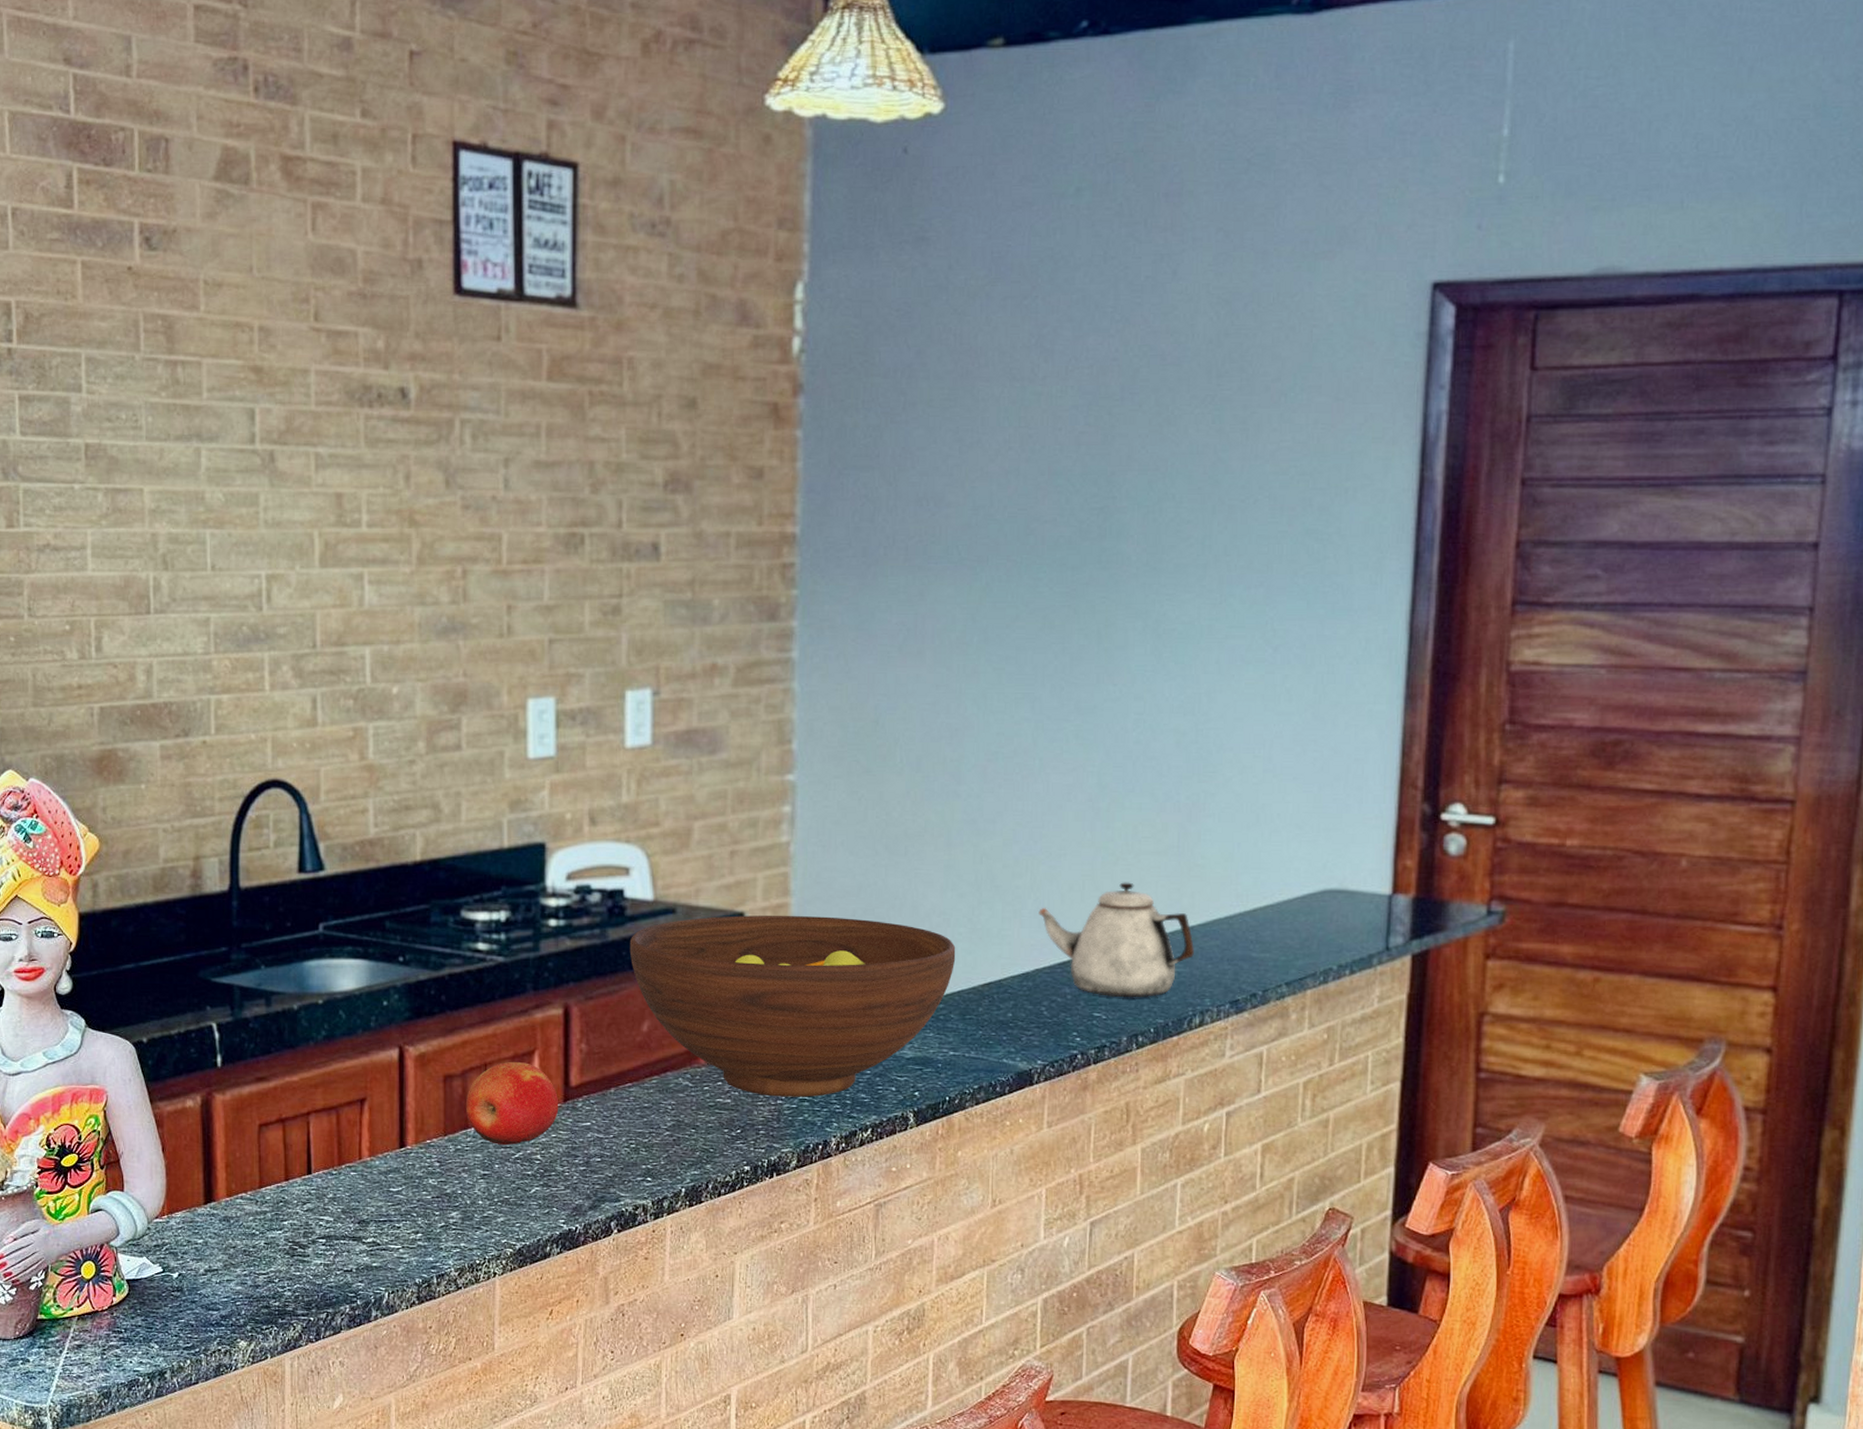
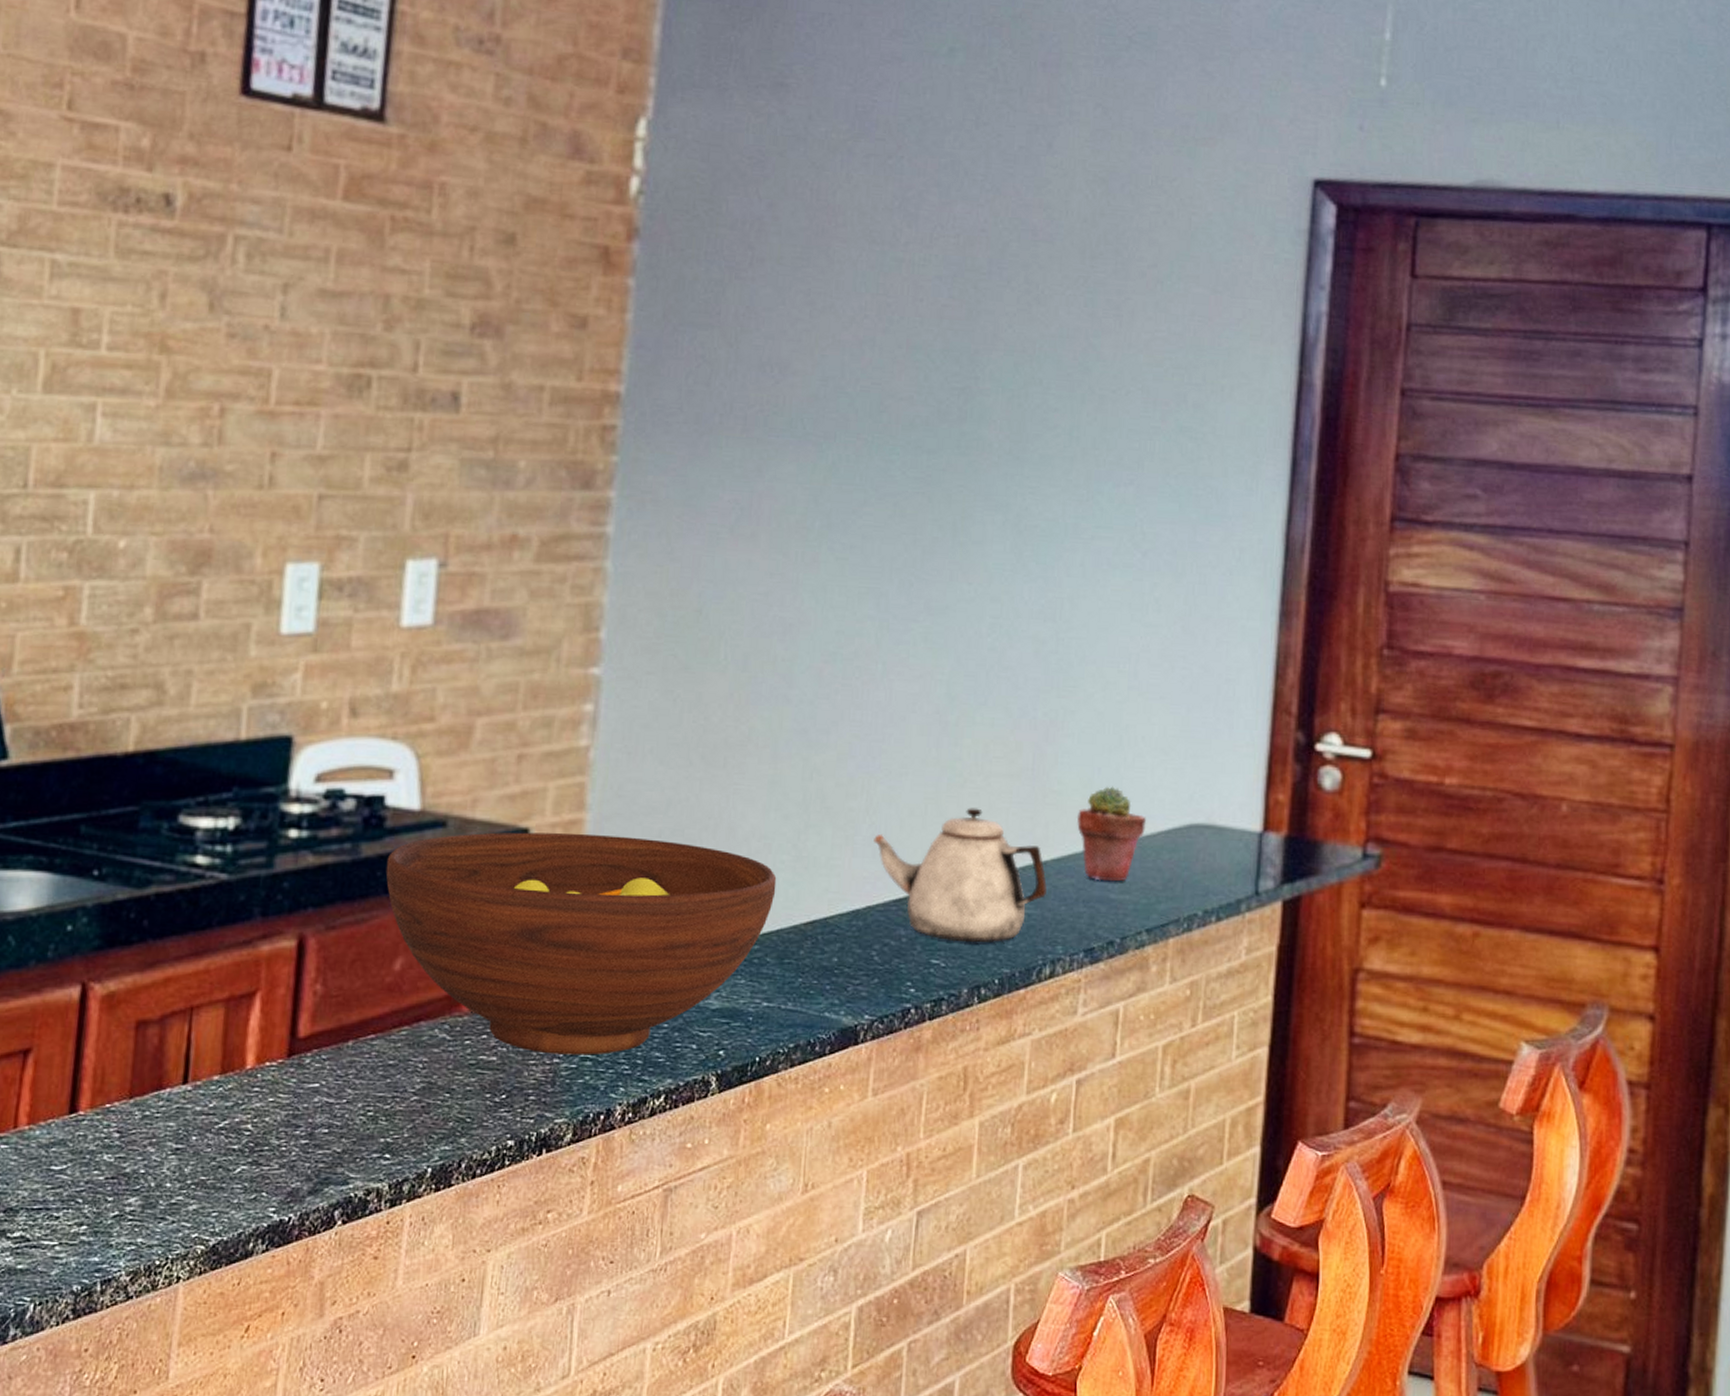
apple: present [465,1061,559,1146] -> none [160,1004,282,1112]
potted succulent: none [1219,859,1283,942] -> present [1076,786,1146,882]

